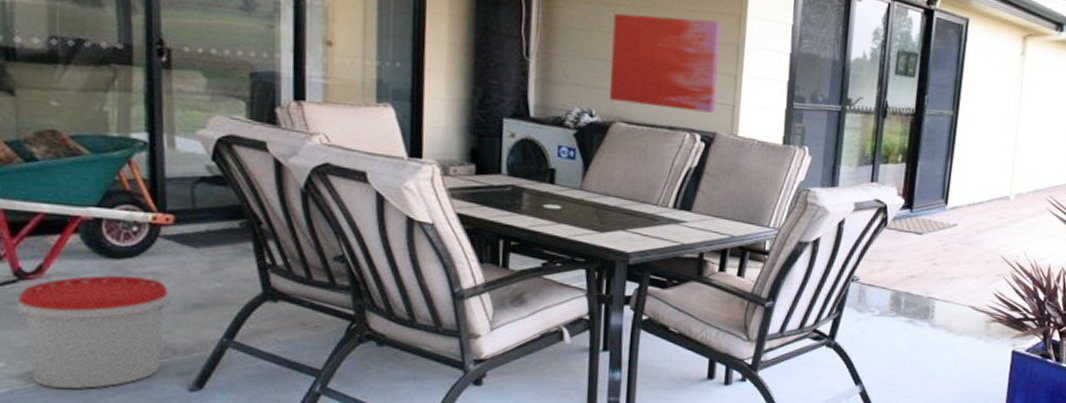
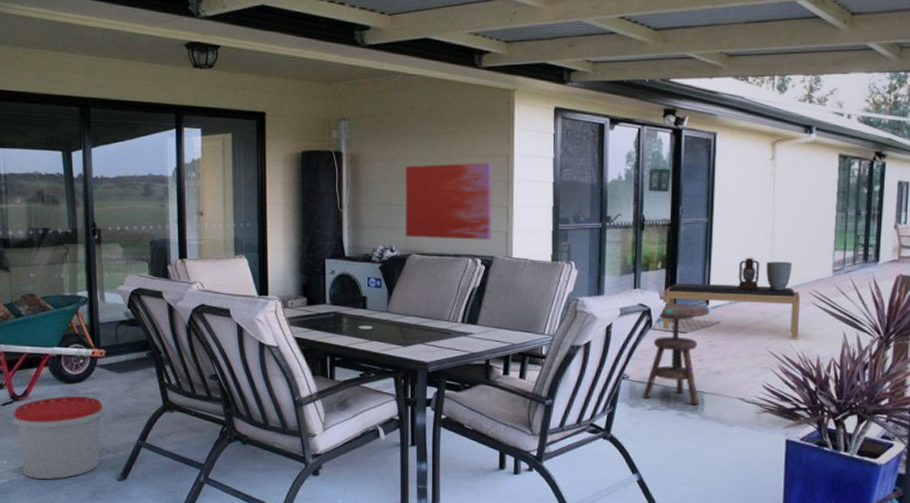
side table: none [872,201,948,313] -> present [642,303,710,406]
bench: none [898,180,1038,246] -> present [662,283,801,339]
lantern: none [978,156,1001,192] -> present [738,256,760,289]
ceramic pot: none [1007,163,1032,195] -> present [766,261,792,291]

